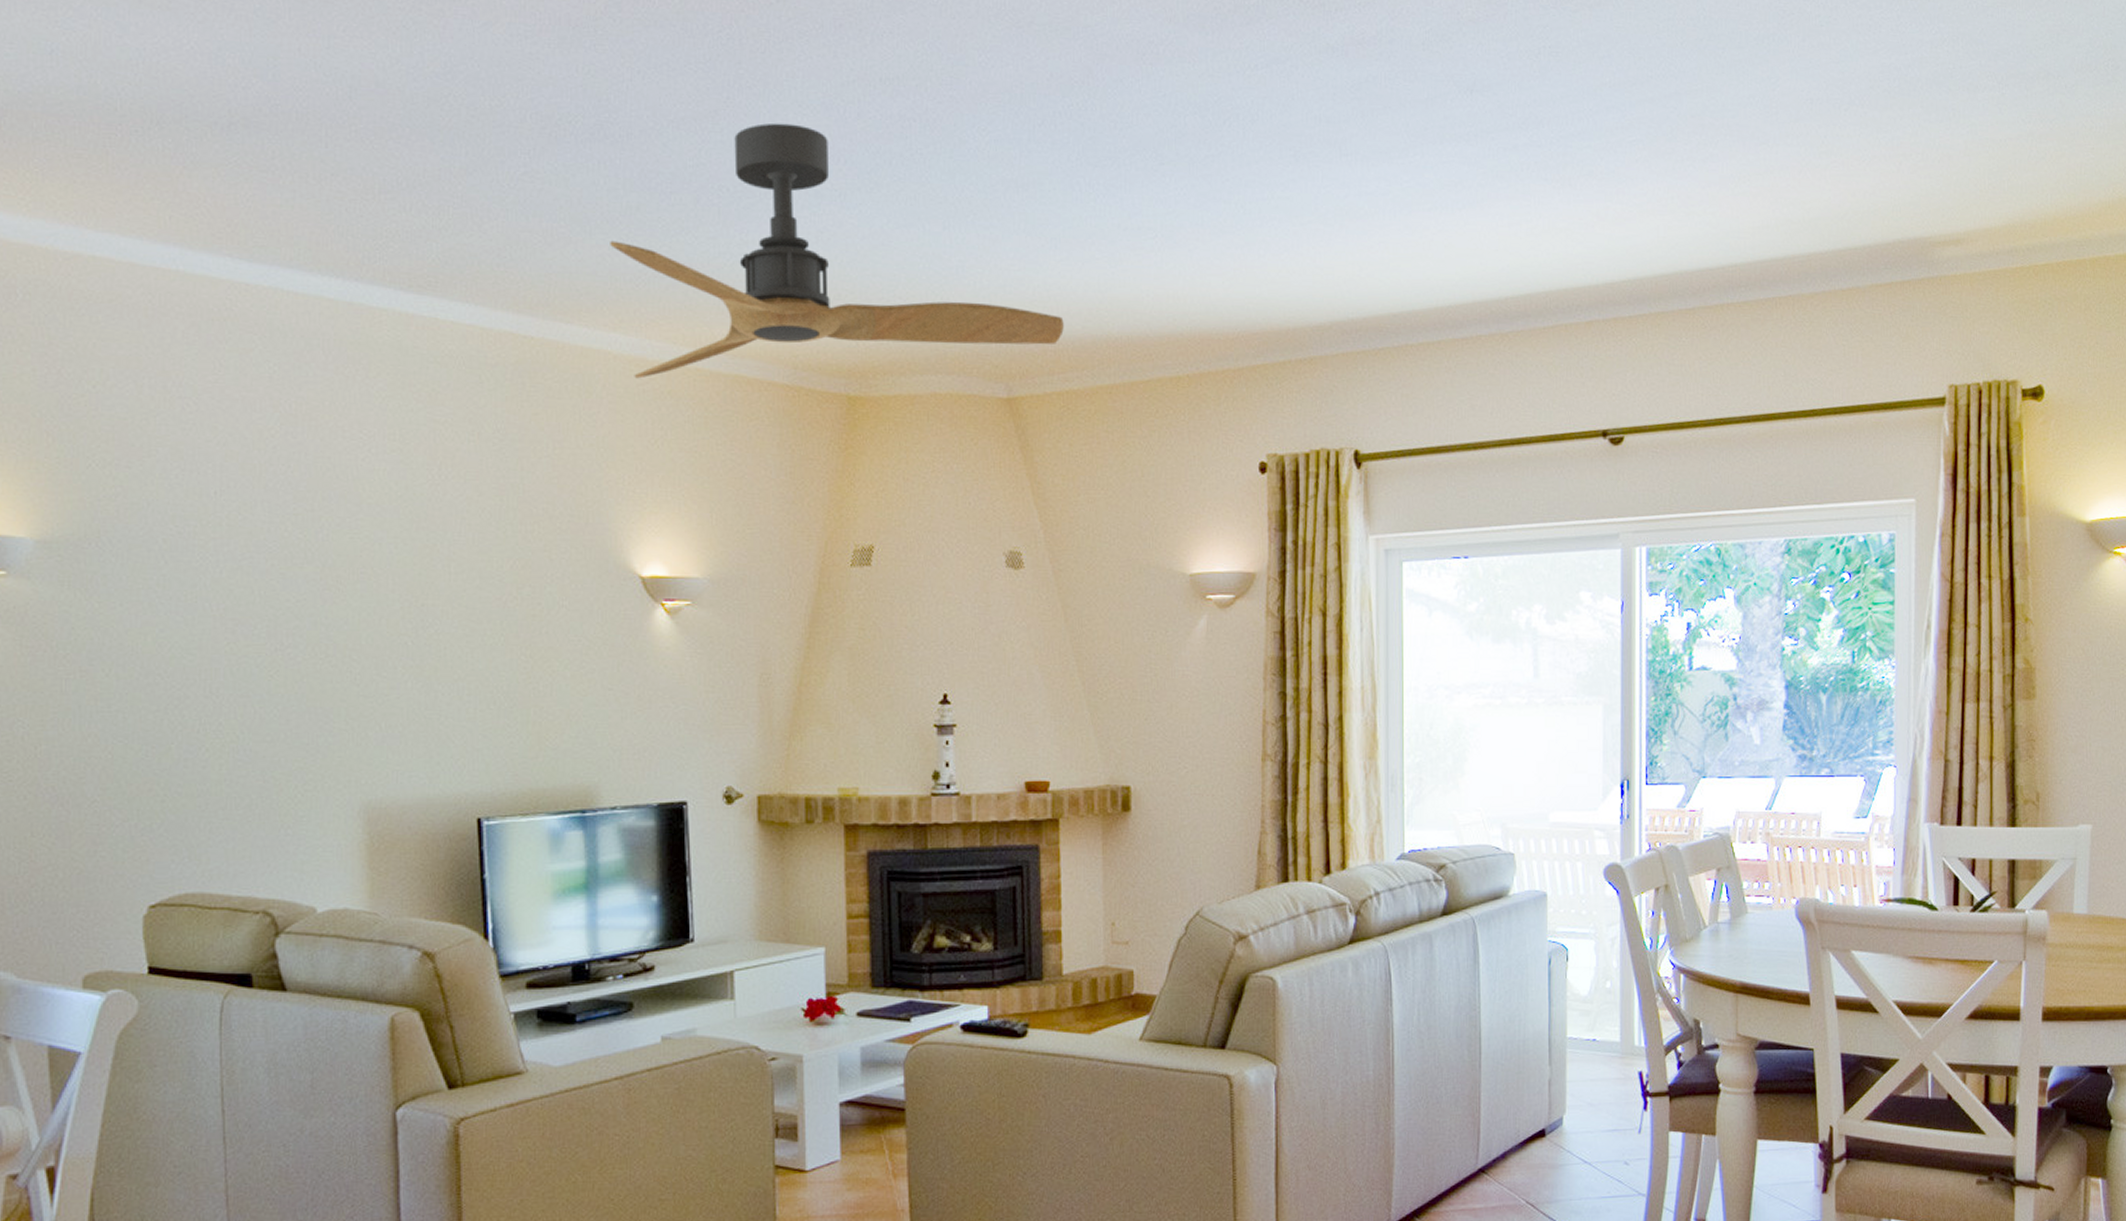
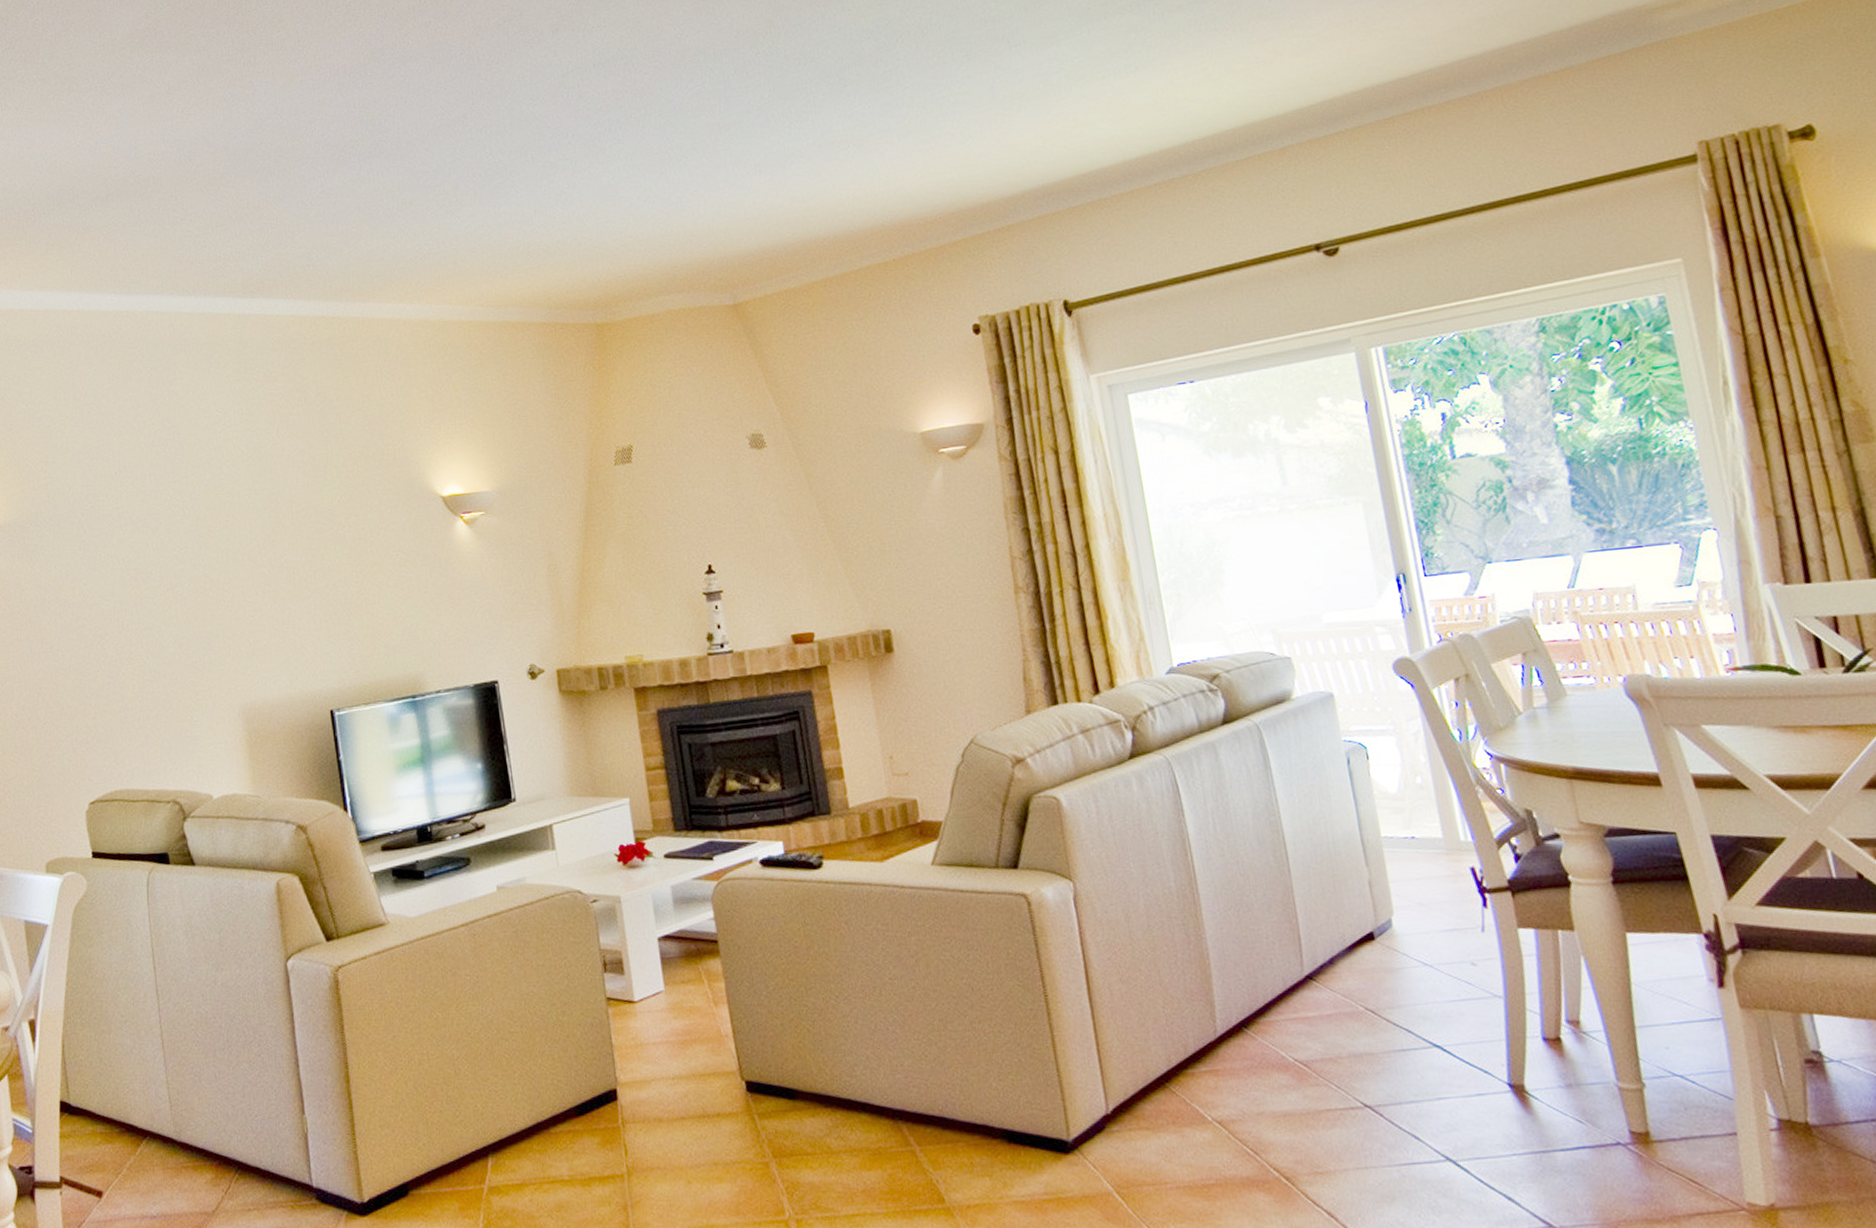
ceiling fan: present [610,123,1064,379] -> none [392,113,776,337]

